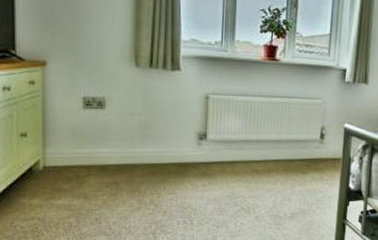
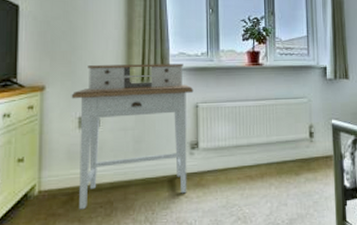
desk: none [75,44,205,188] -> present [71,63,194,210]

